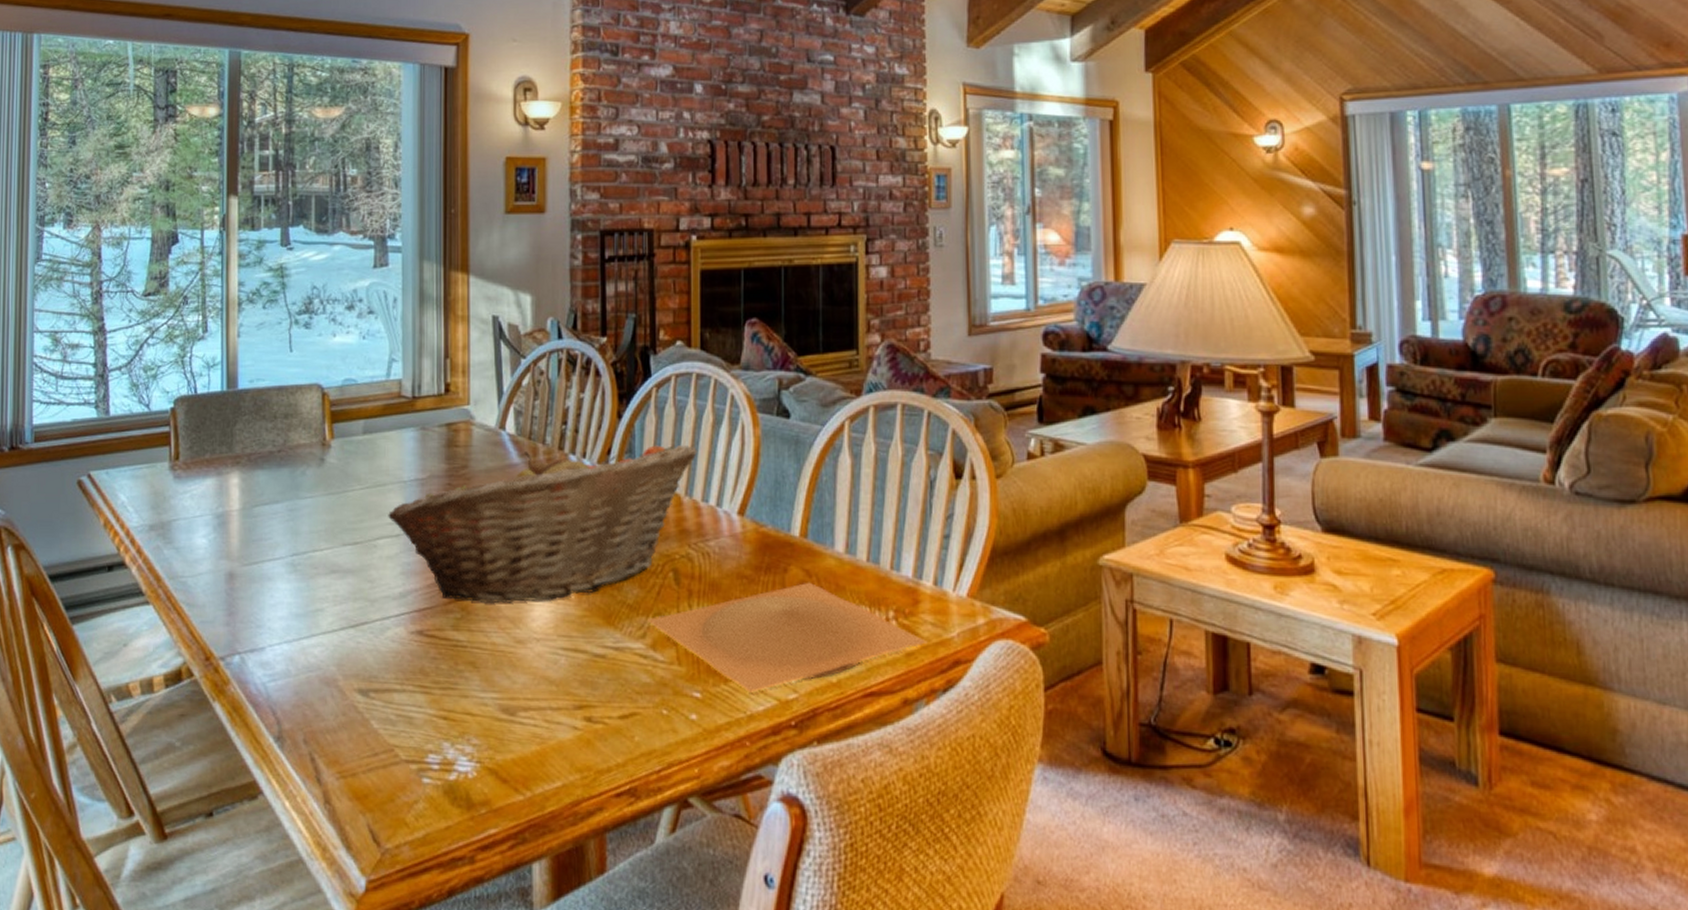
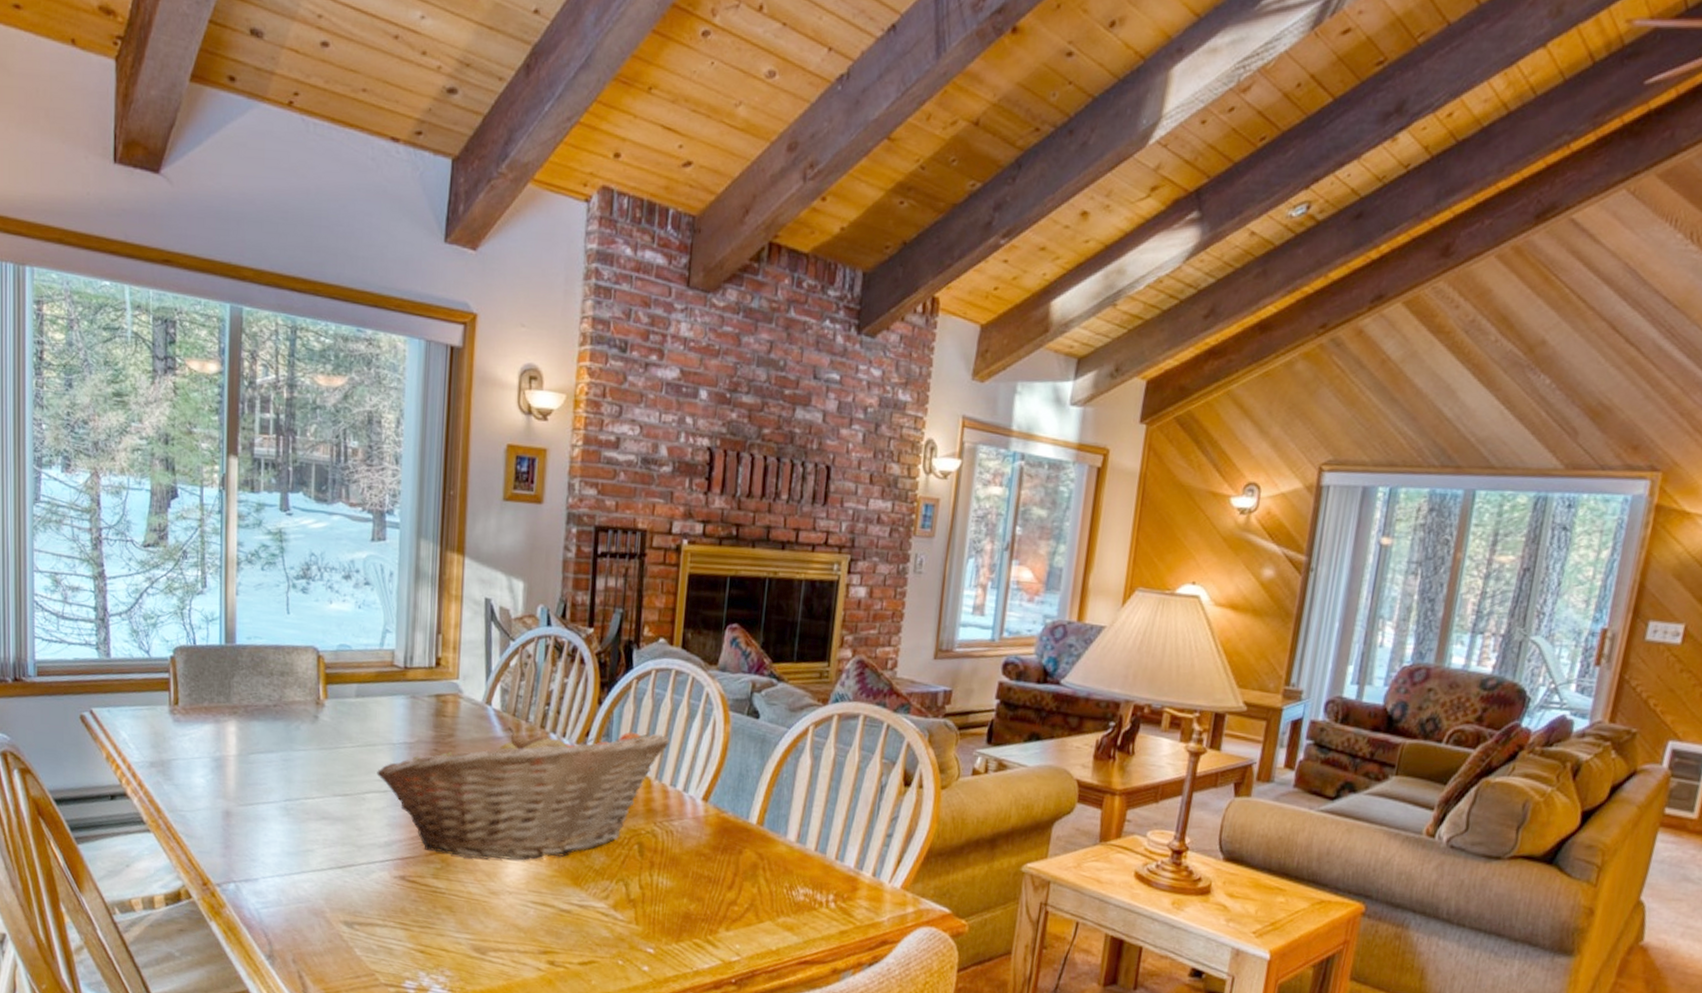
plate: present [648,582,928,693] -> none [611,864,861,953]

